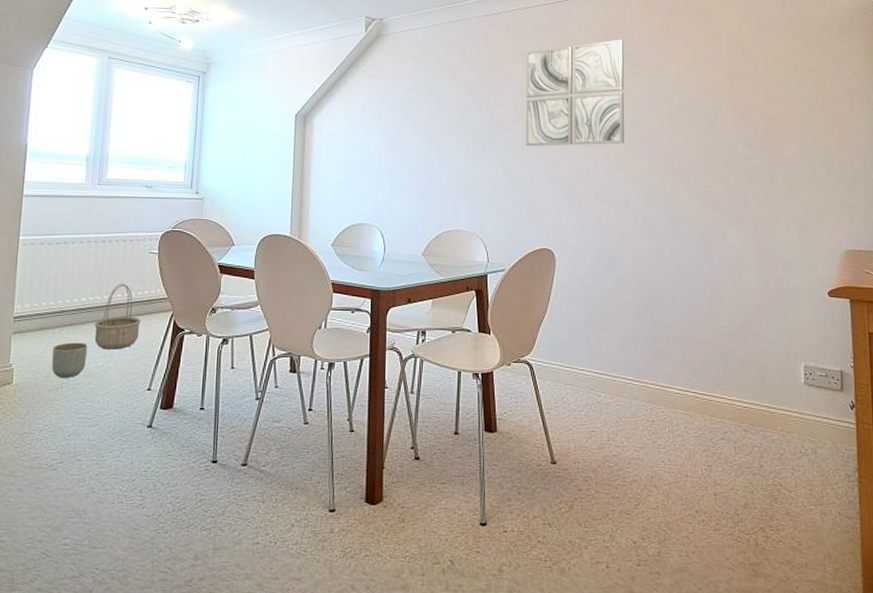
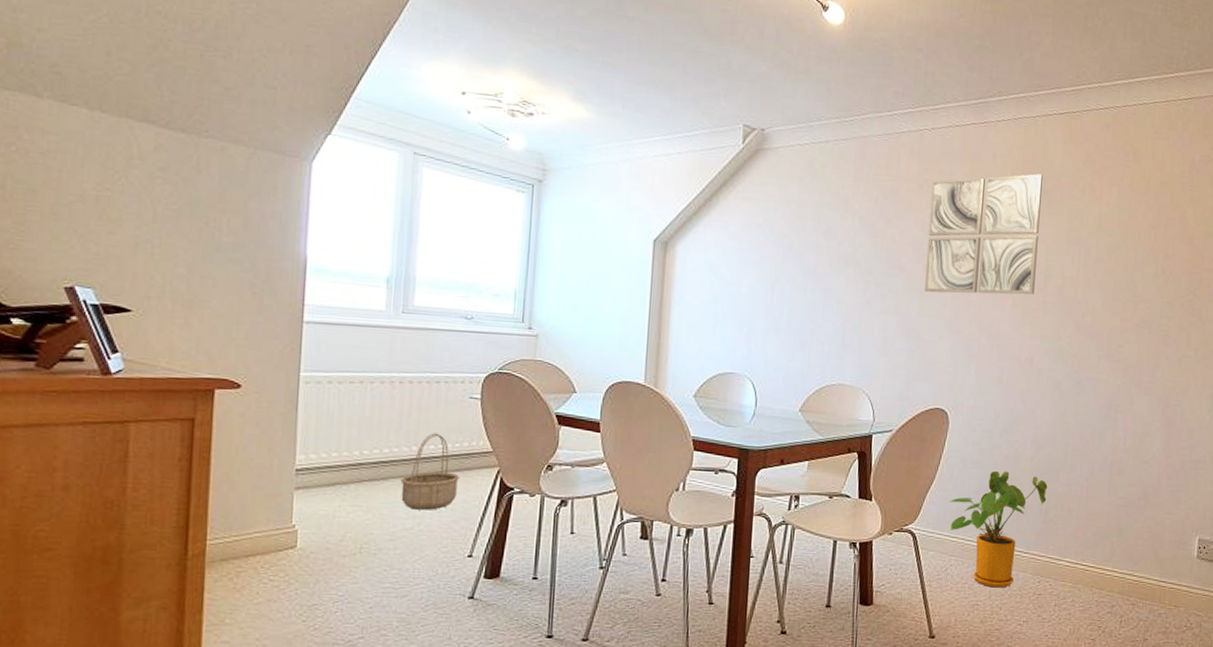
planter: present [51,342,88,377] -> none [346,501,393,541]
house plant: none [561,304,652,415] -> present [949,471,1048,588]

